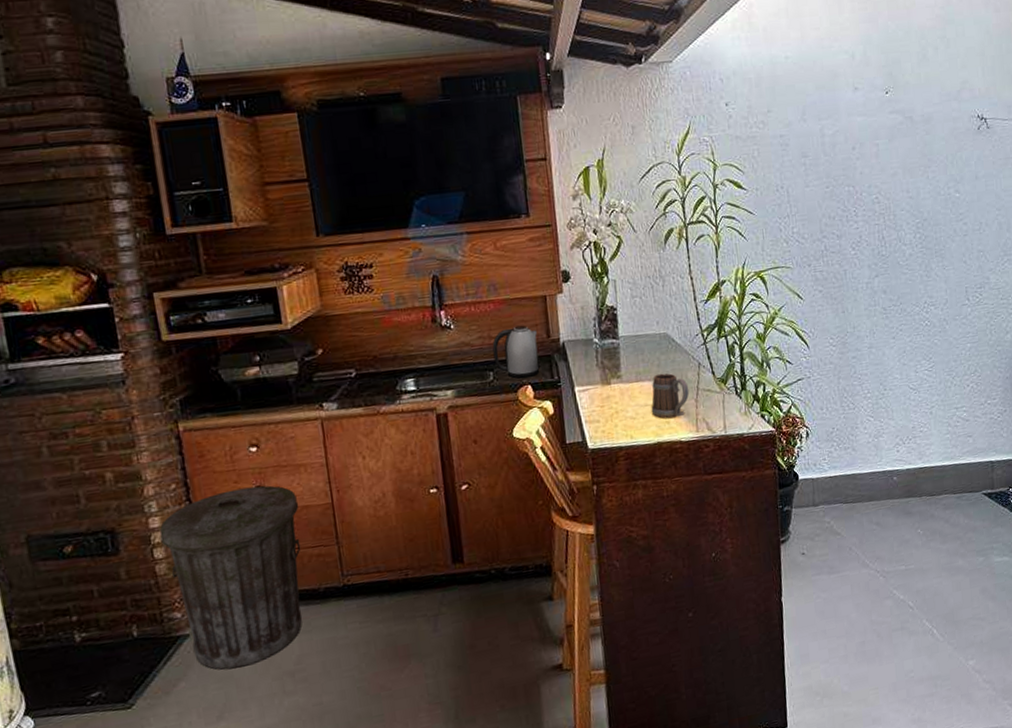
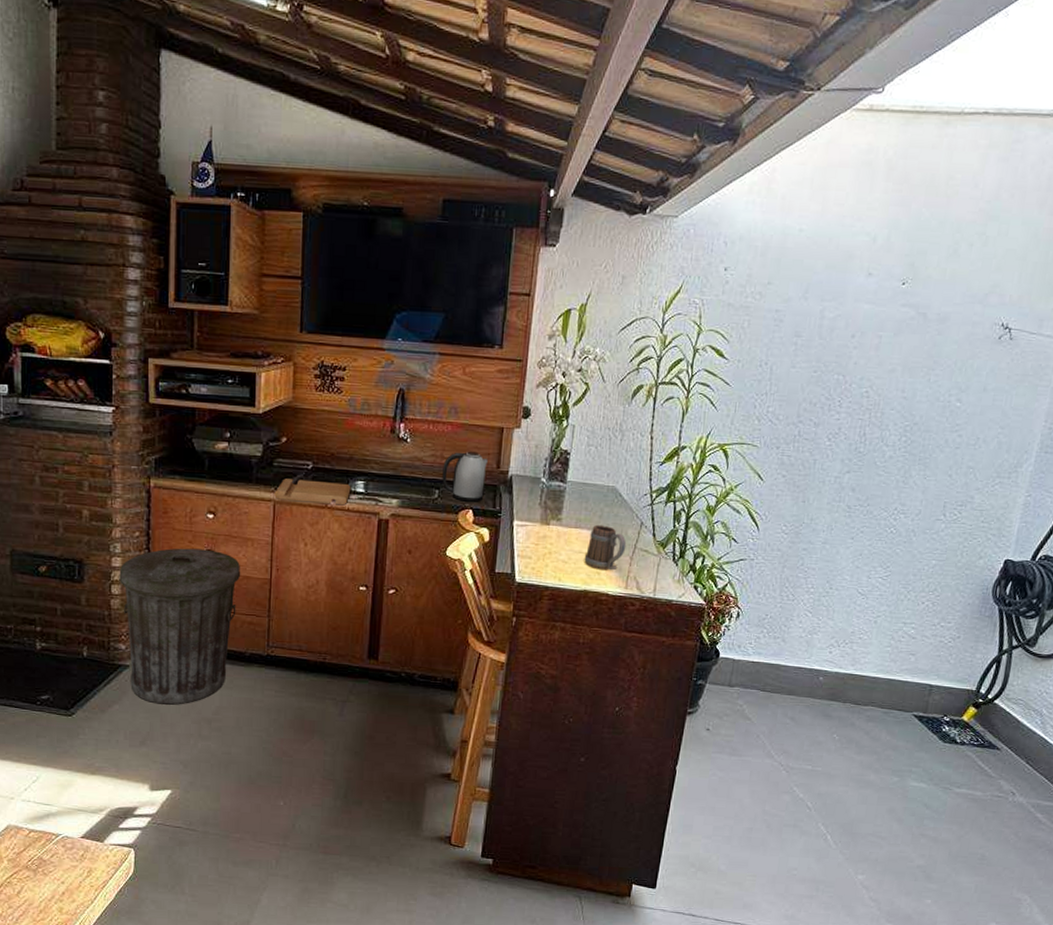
cutting board: none [319,384,402,416] -> present [274,478,351,506]

